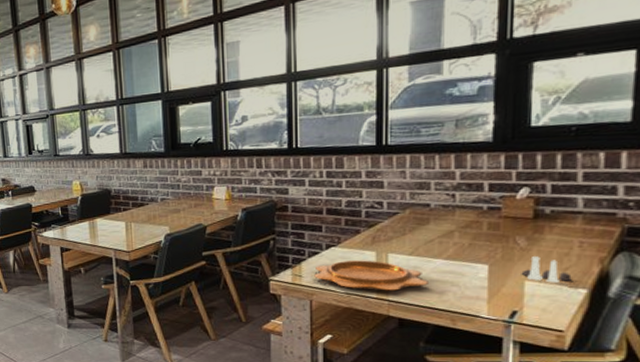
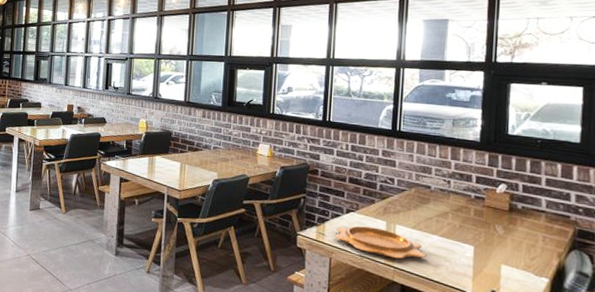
salt and pepper shaker set: present [521,256,572,283] -> none [499,244,537,270]

